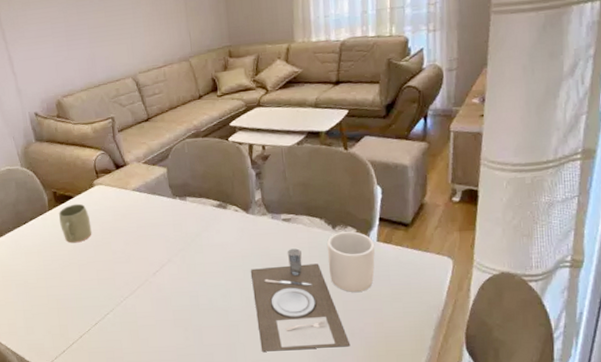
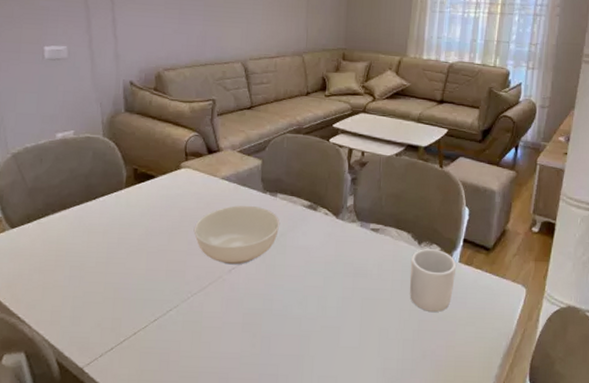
mug: present [59,203,92,243] -> none [135,184,170,228]
bowl: none [115,211,194,268] -> present [193,205,280,265]
place setting: present [251,248,351,352] -> none [330,260,421,369]

